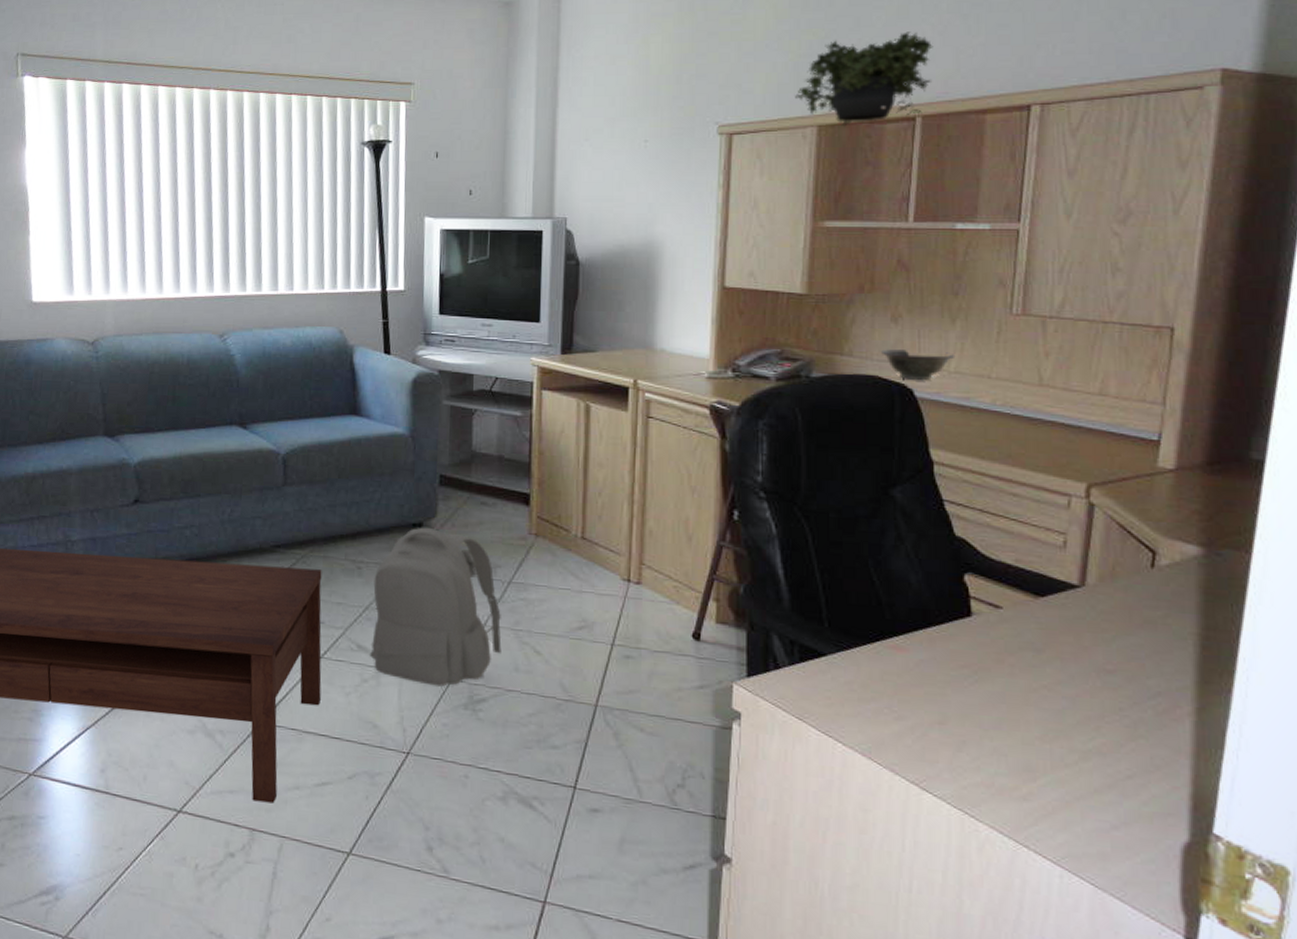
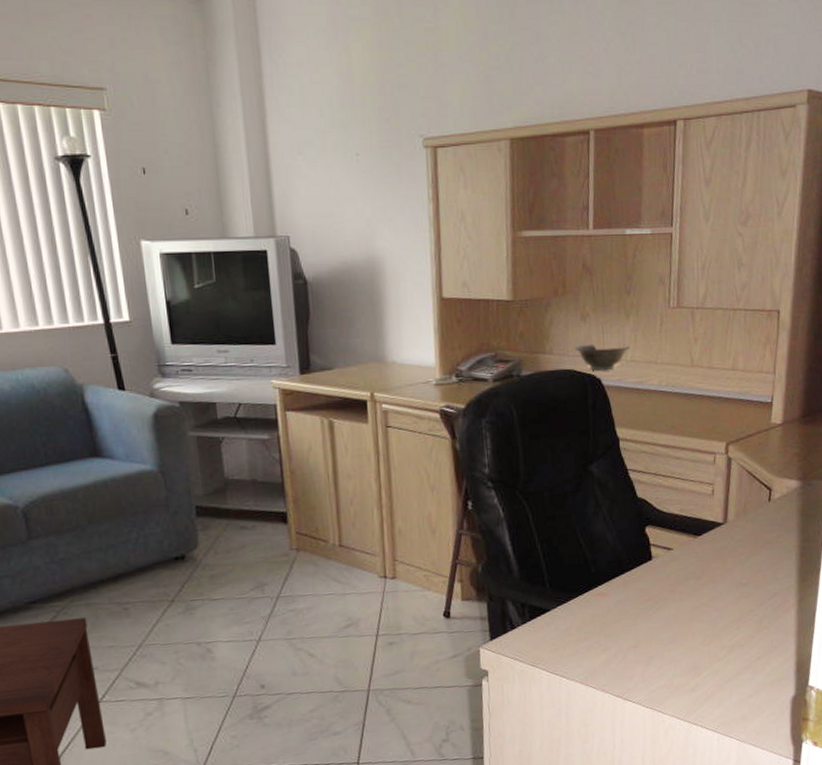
backpack: present [370,527,502,687] -> none [143,558,278,706]
potted plant: present [795,31,933,128] -> none [489,47,601,141]

